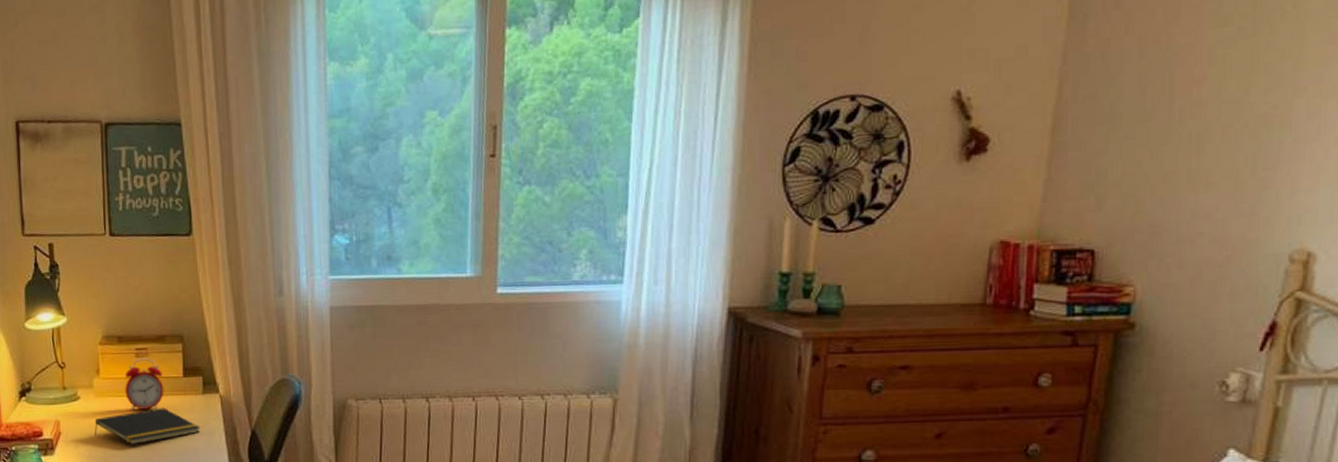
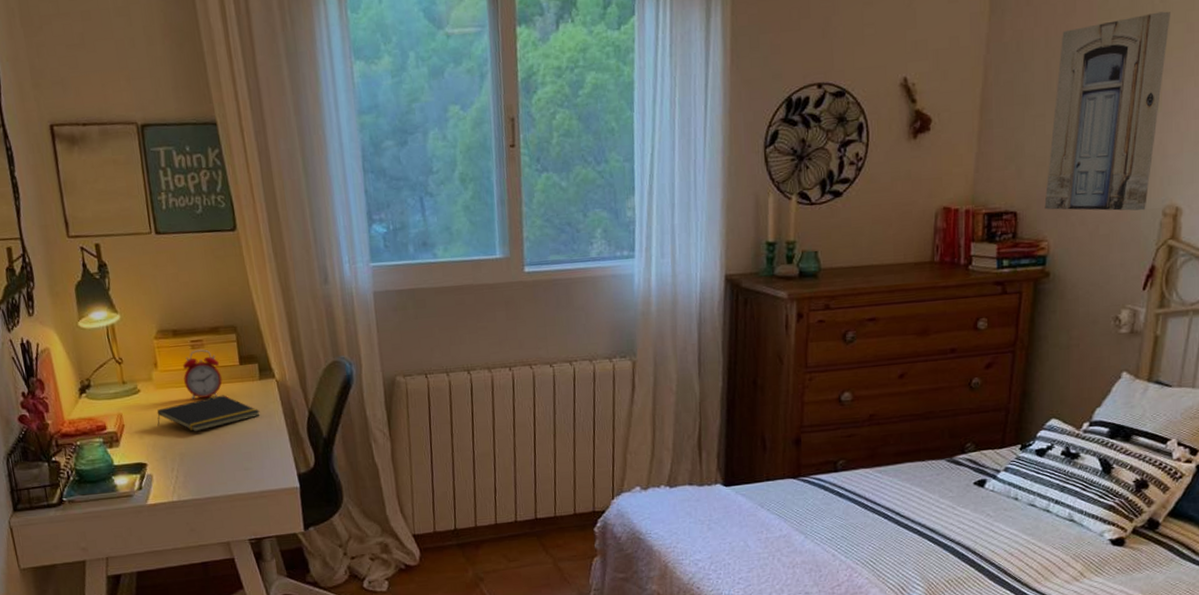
wall art: none [1131,18,1306,255] -> present [1044,11,1171,211]

